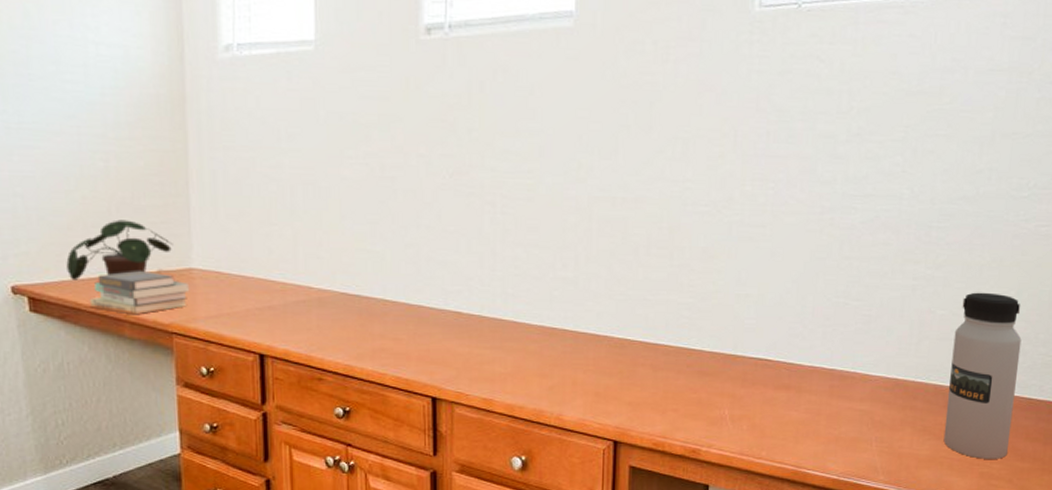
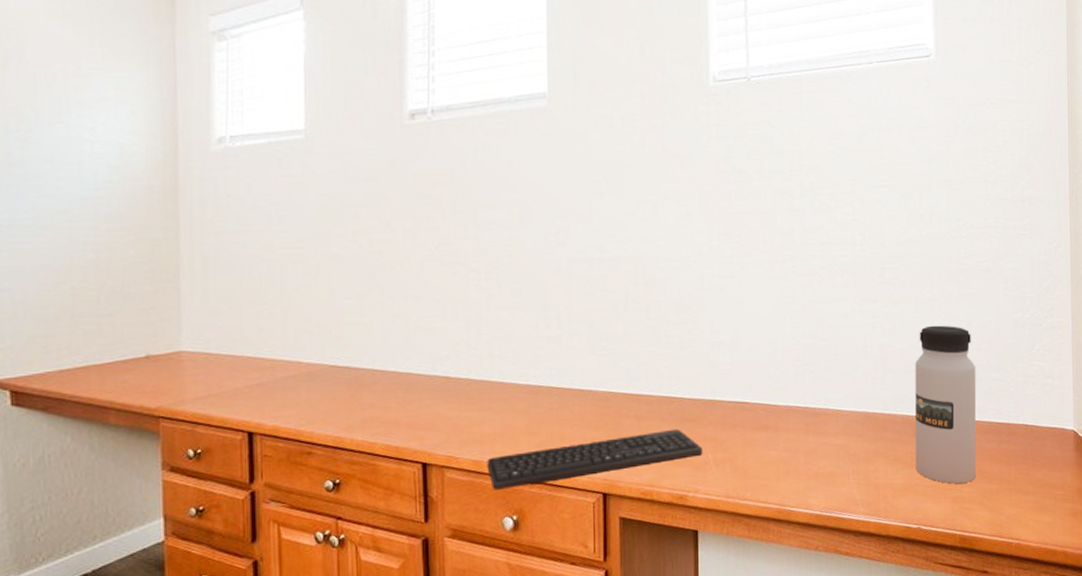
potted plant: present [66,219,173,280] -> none [52,308,162,371]
books: present [89,271,190,315] -> none [74,357,178,402]
computer keyboard: none [497,381,720,430] -> present [487,429,703,490]

